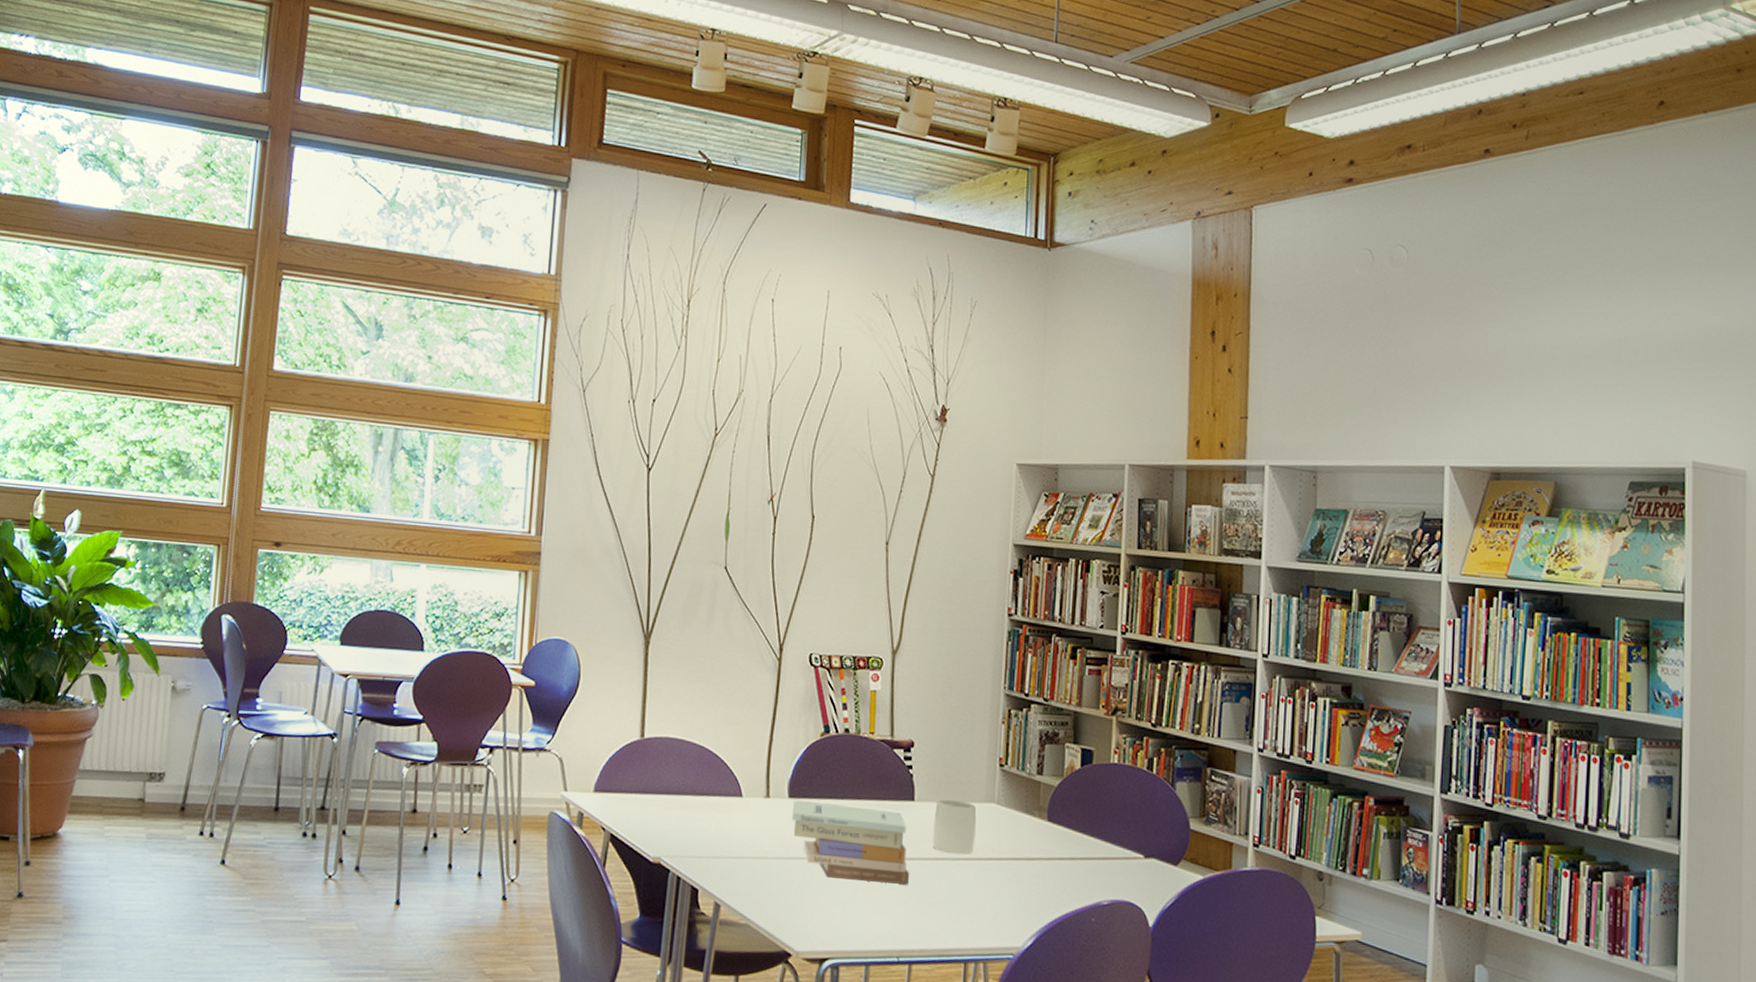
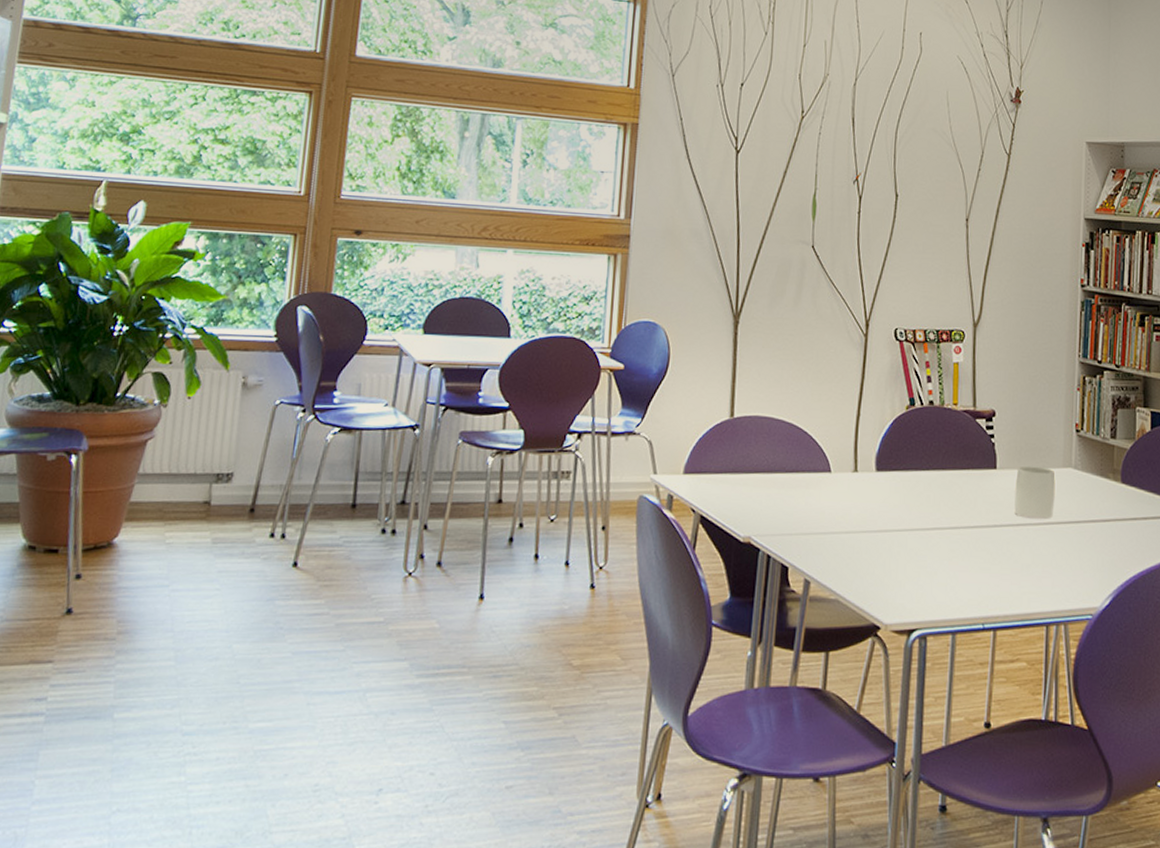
books: present [791,799,909,885] -> none [879,473,992,552]

